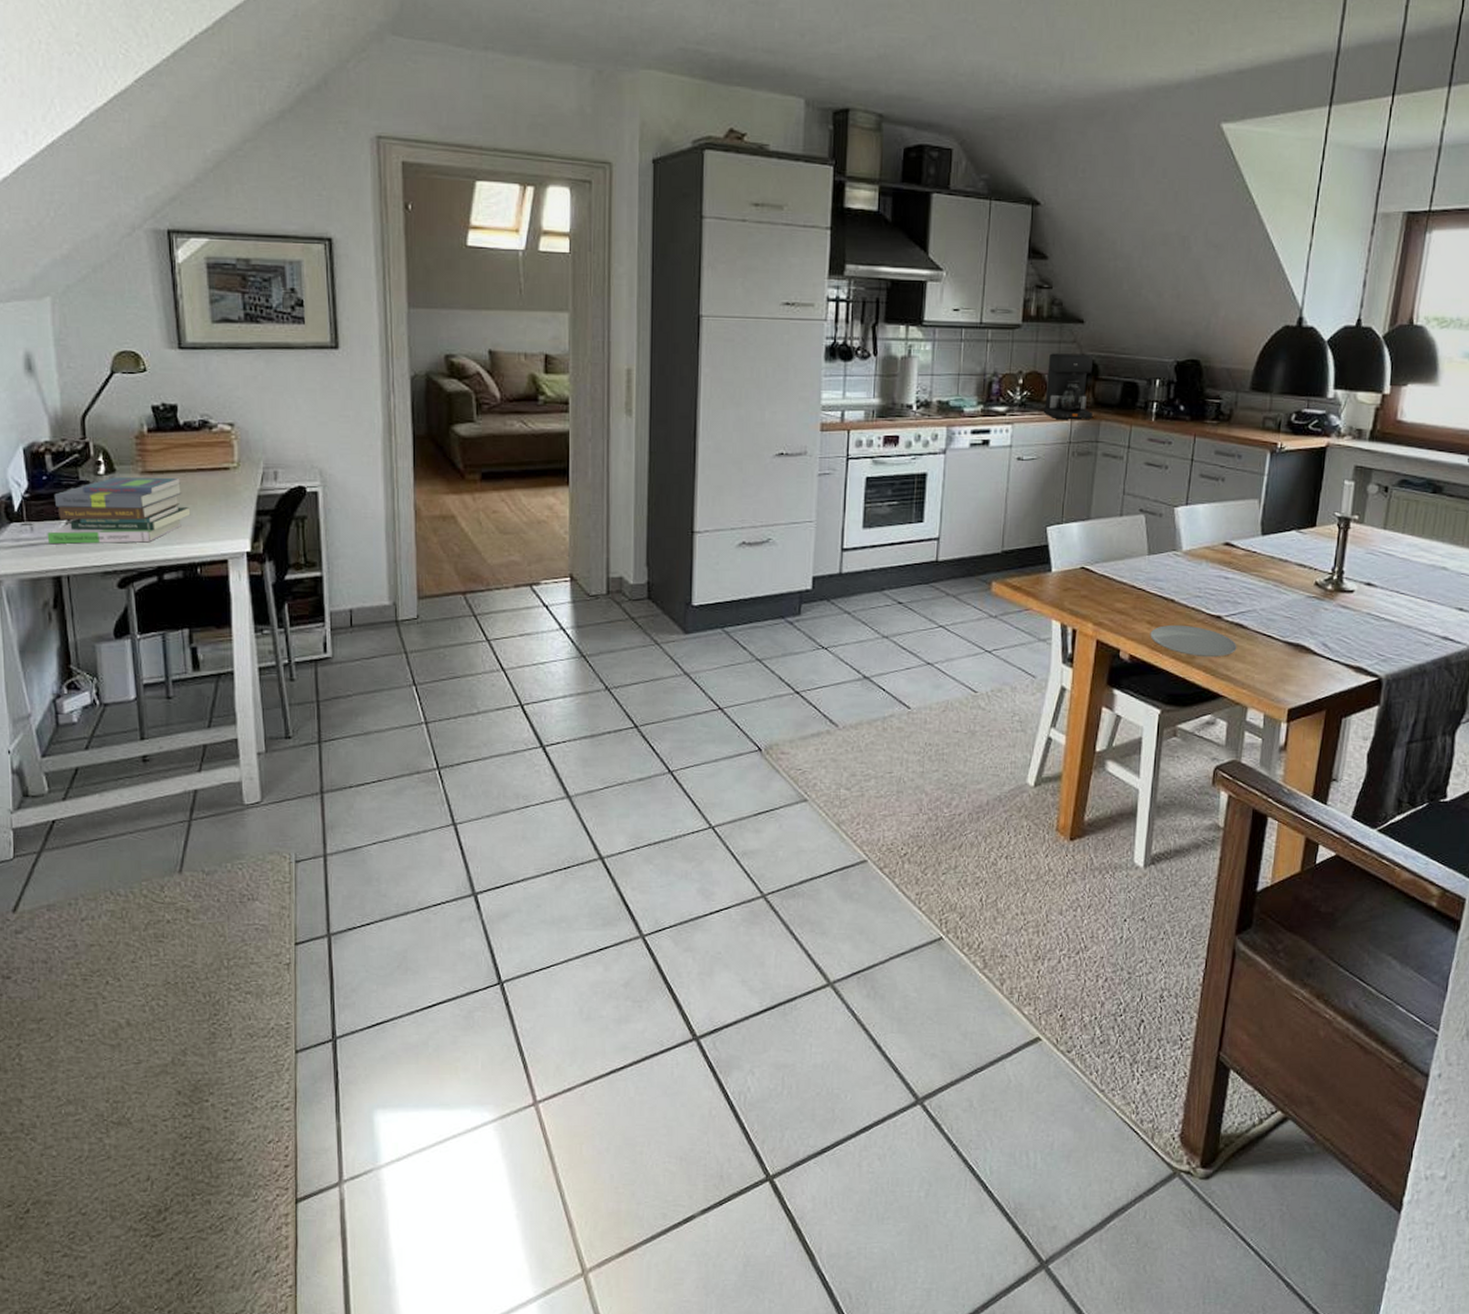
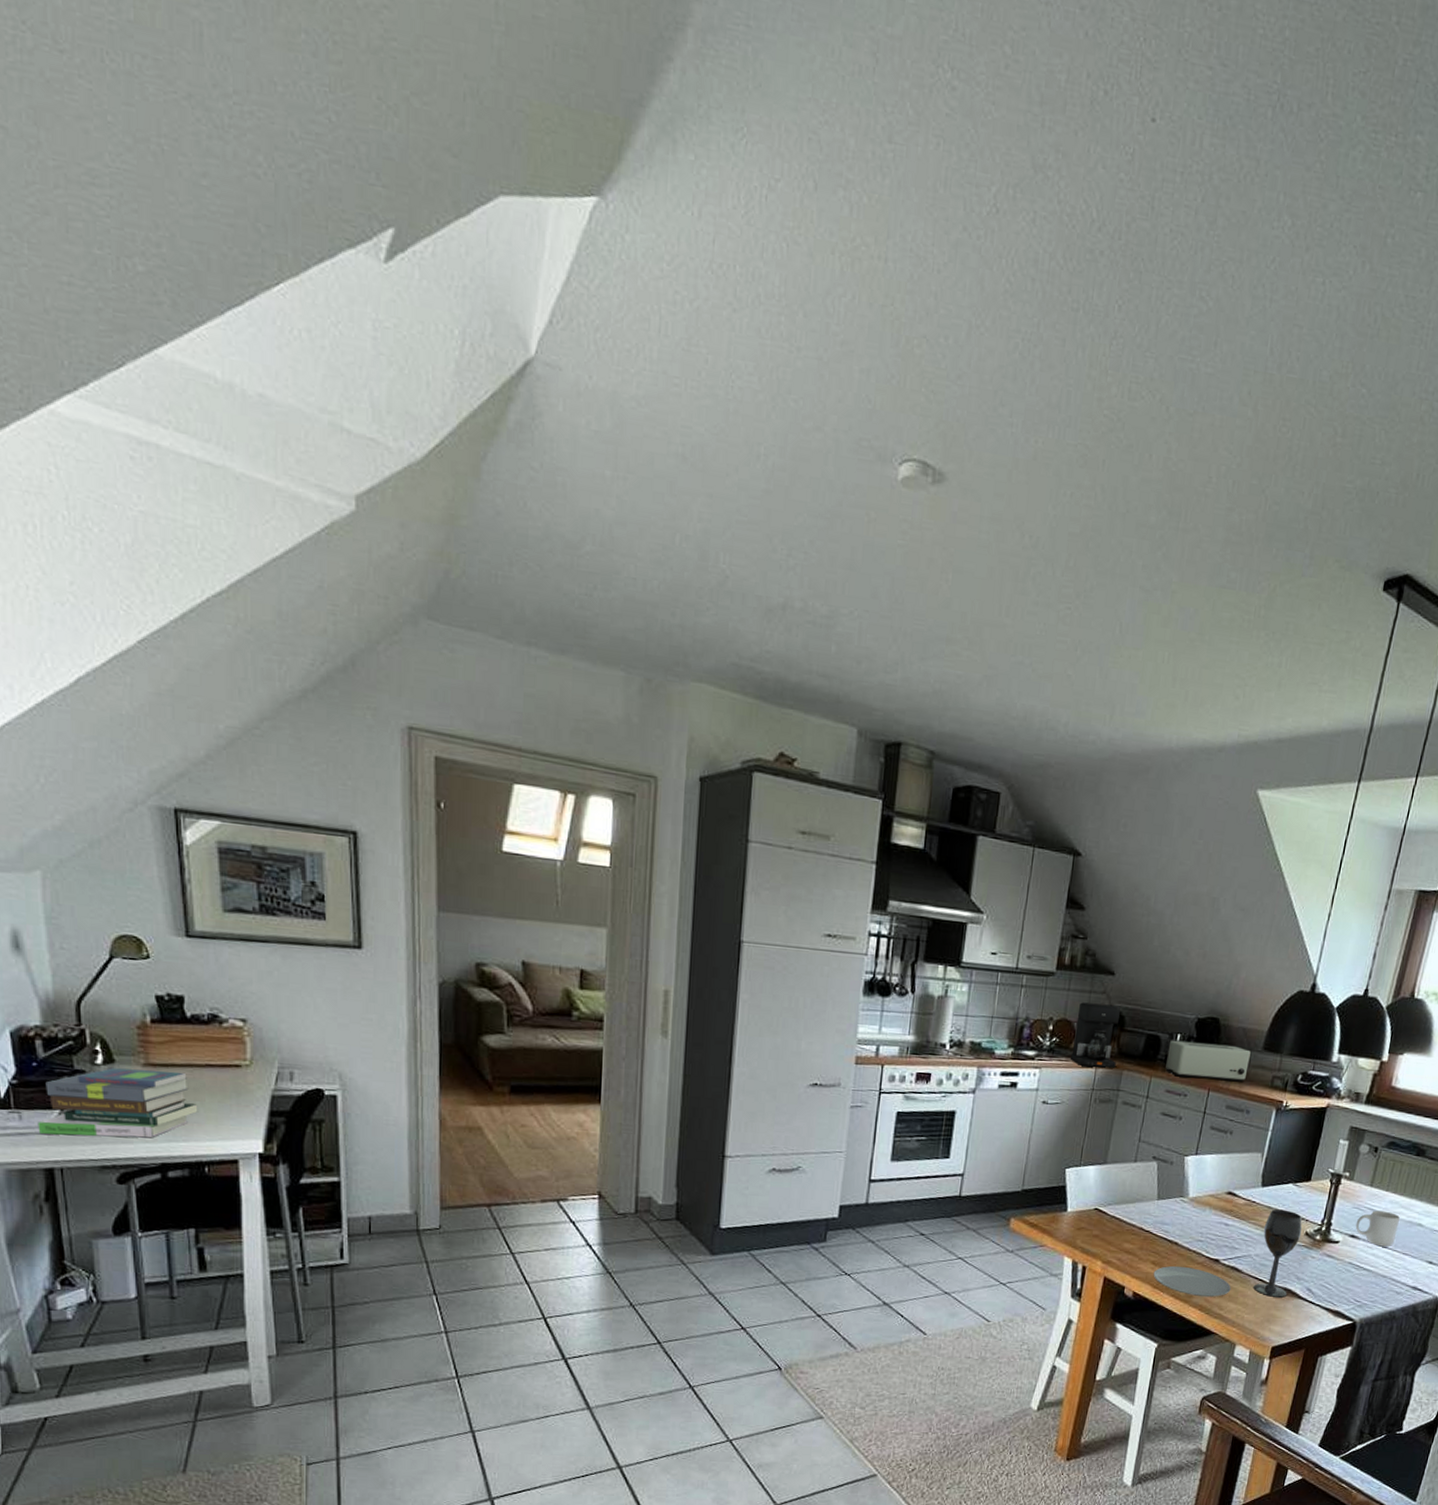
toaster: none [1146,386,1237,426] -> present [1165,1040,1251,1082]
wine glass: none [1262,559,1311,654] -> present [1253,1209,1302,1298]
cup: none [1371,555,1420,595] -> present [1355,1210,1400,1247]

